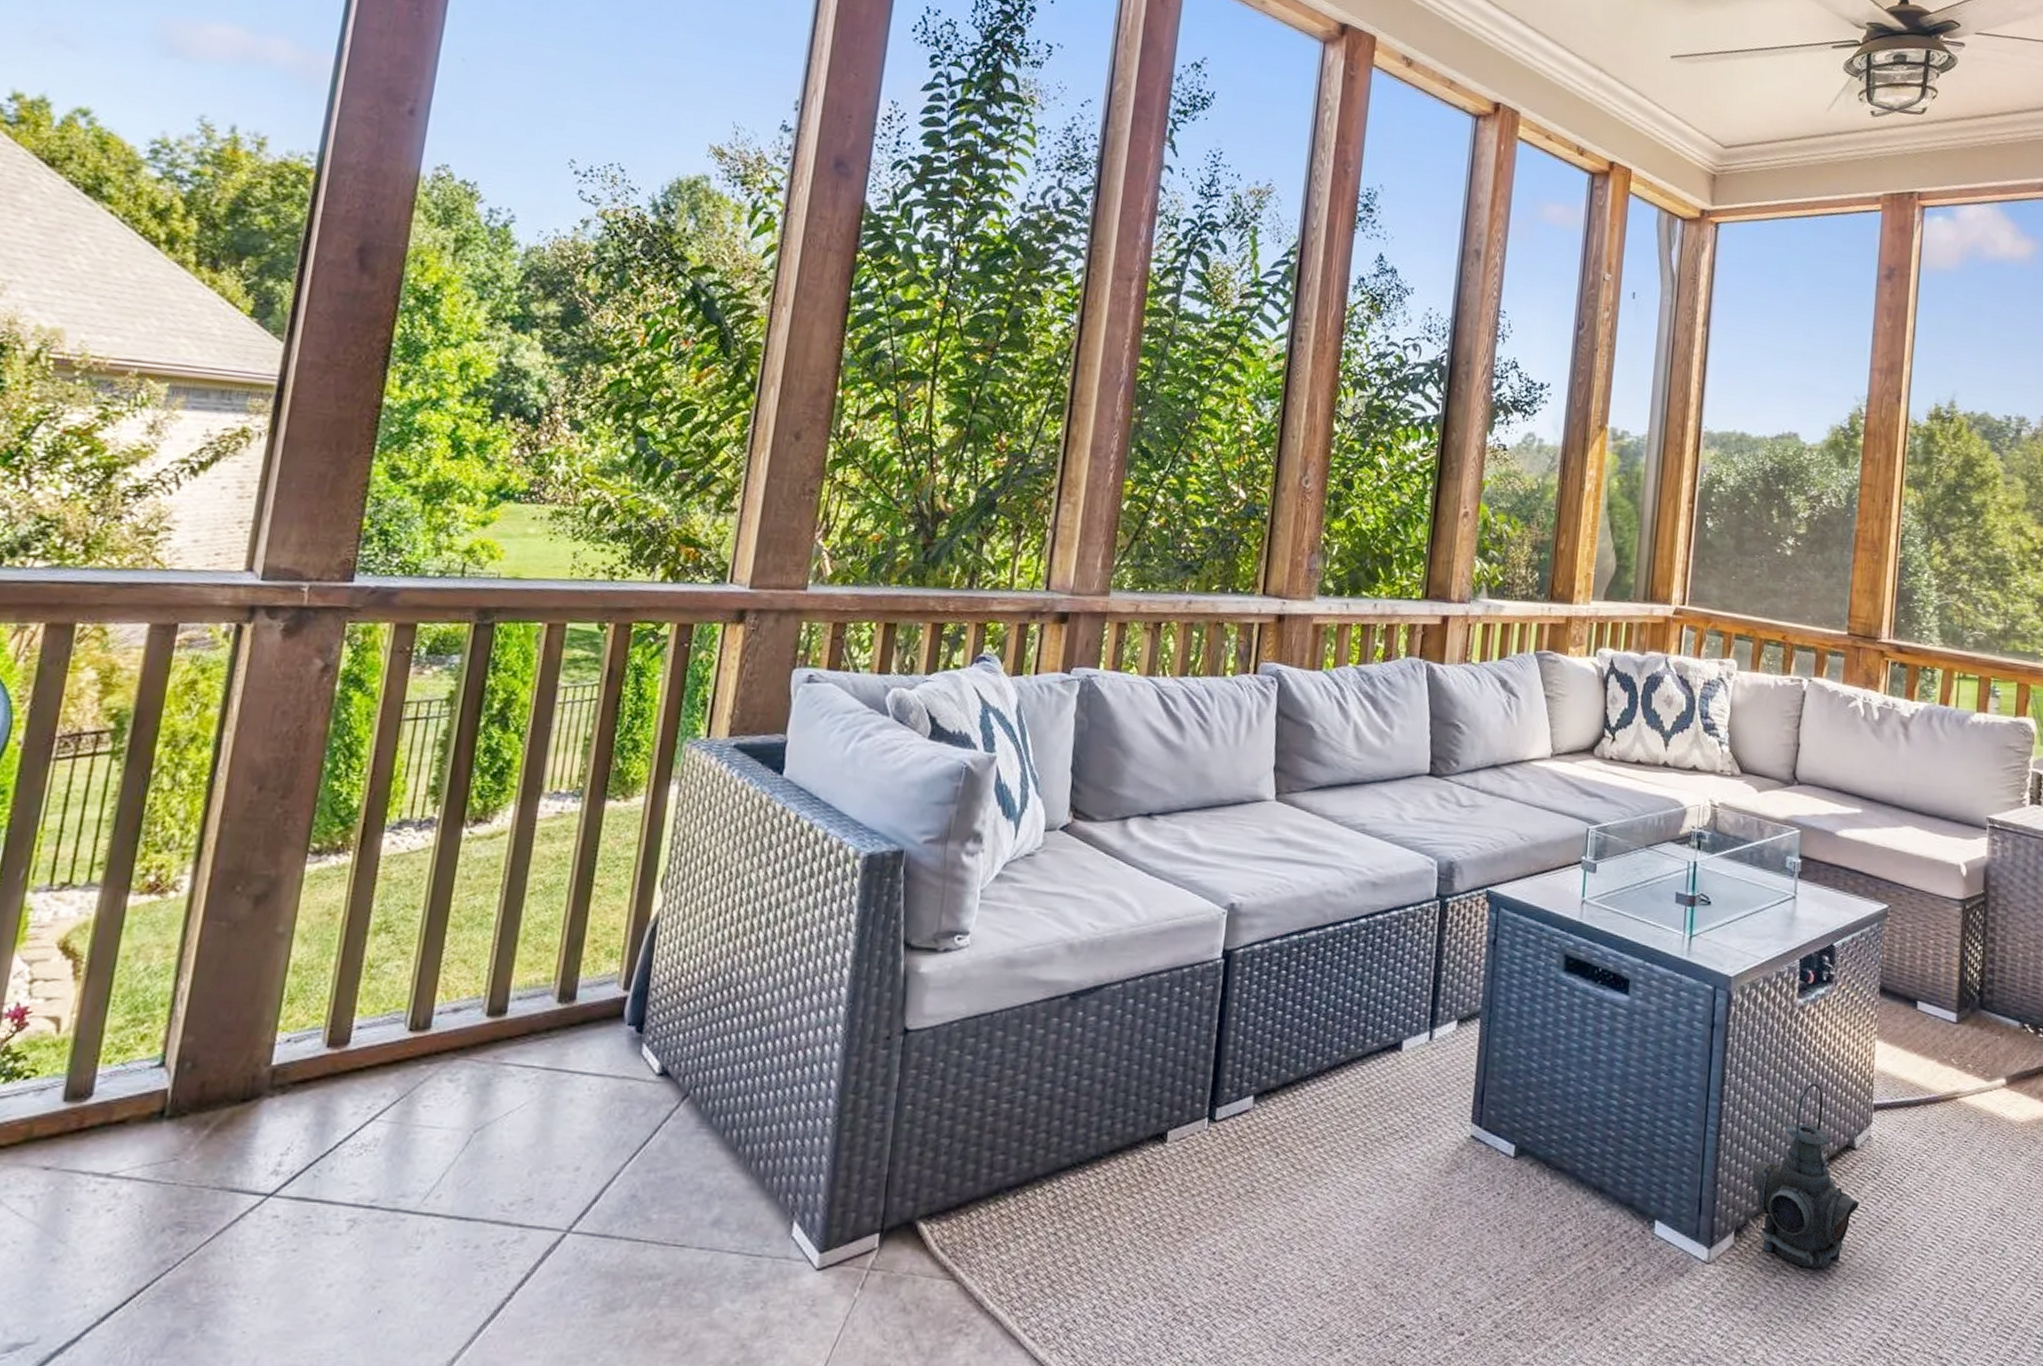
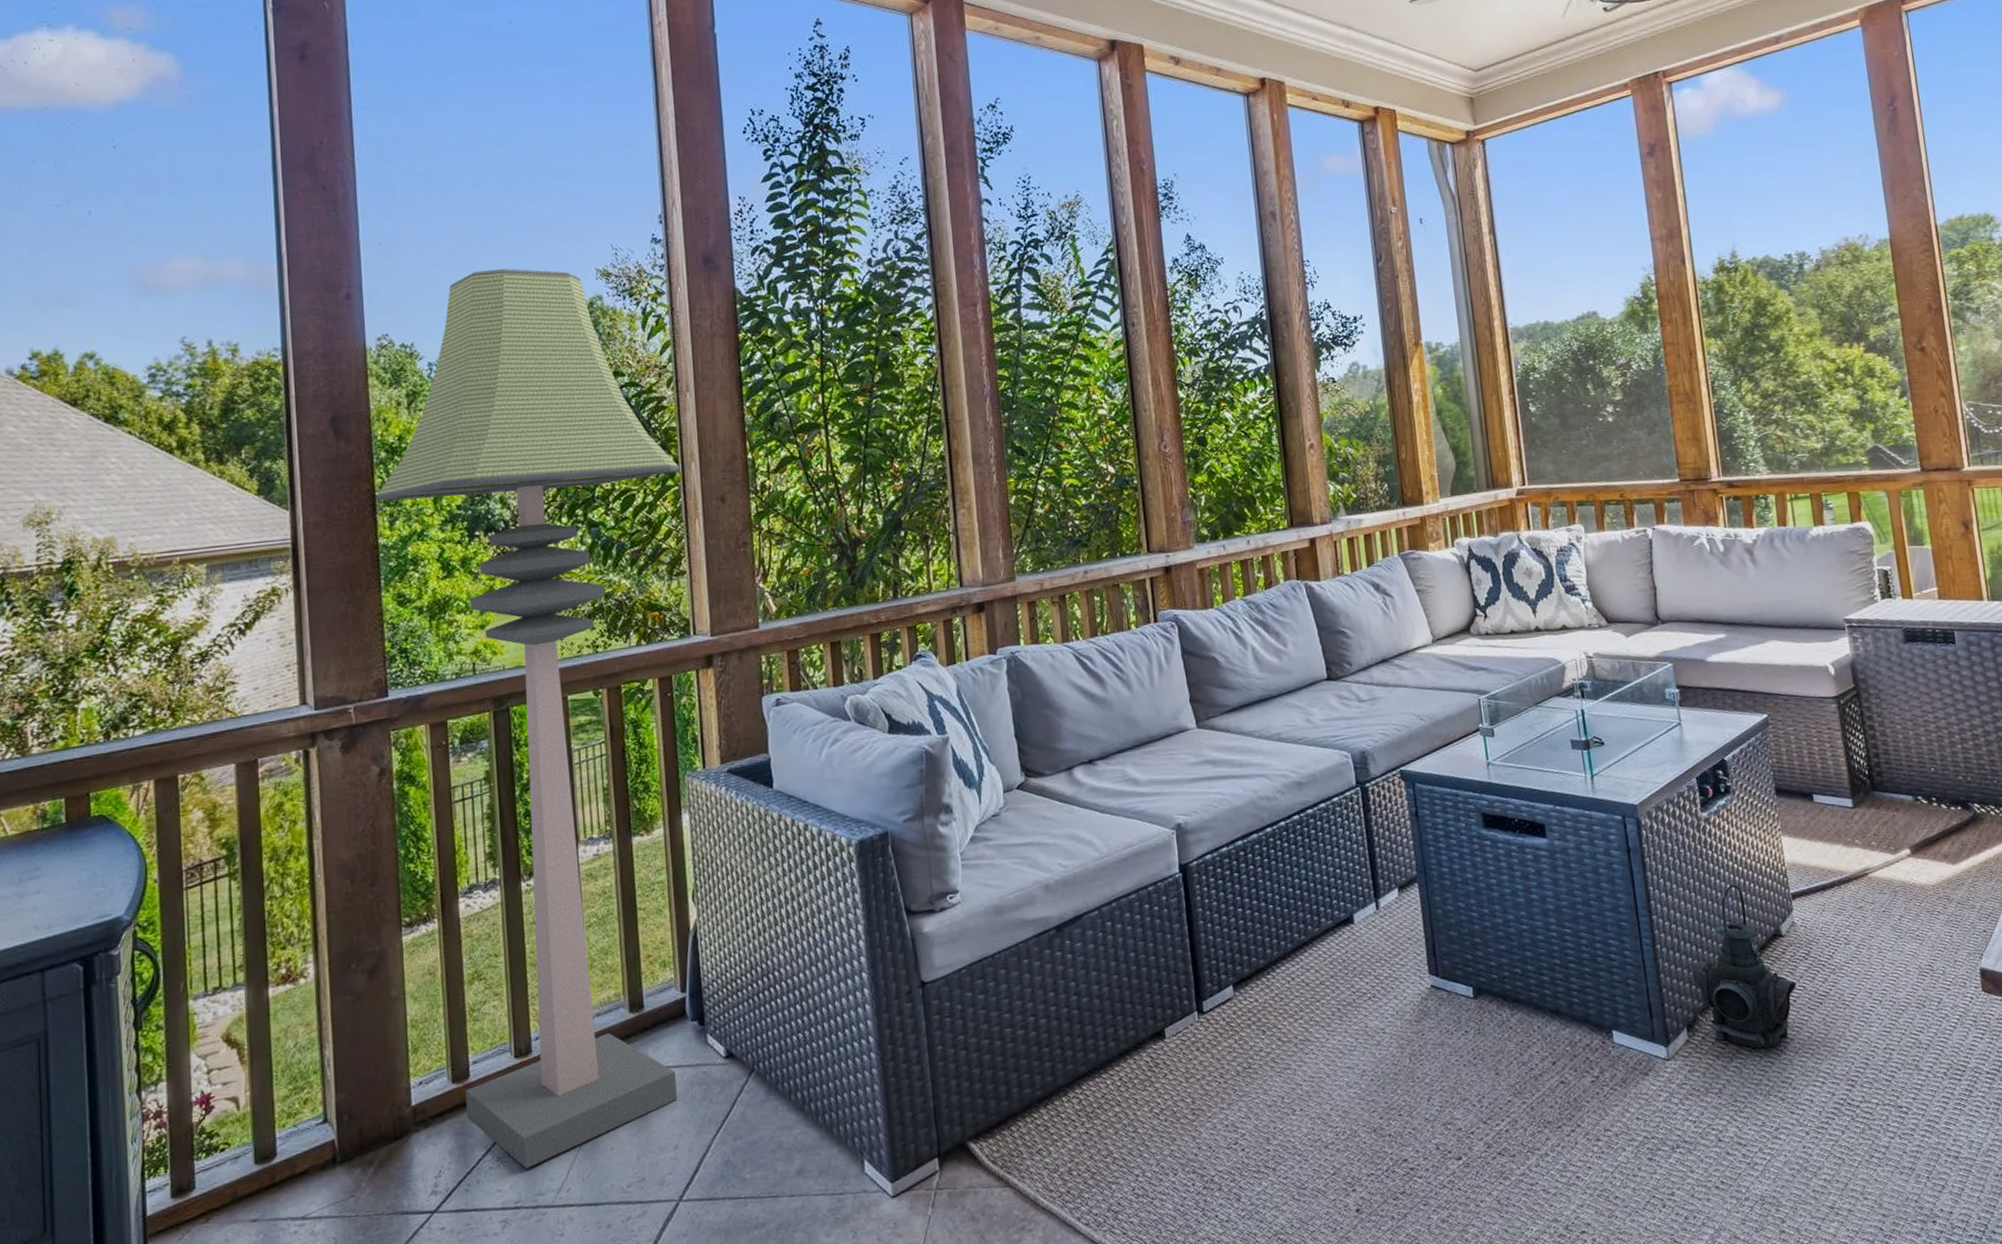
floor lamp: none [335,116,757,1164] -> present [376,268,680,1169]

